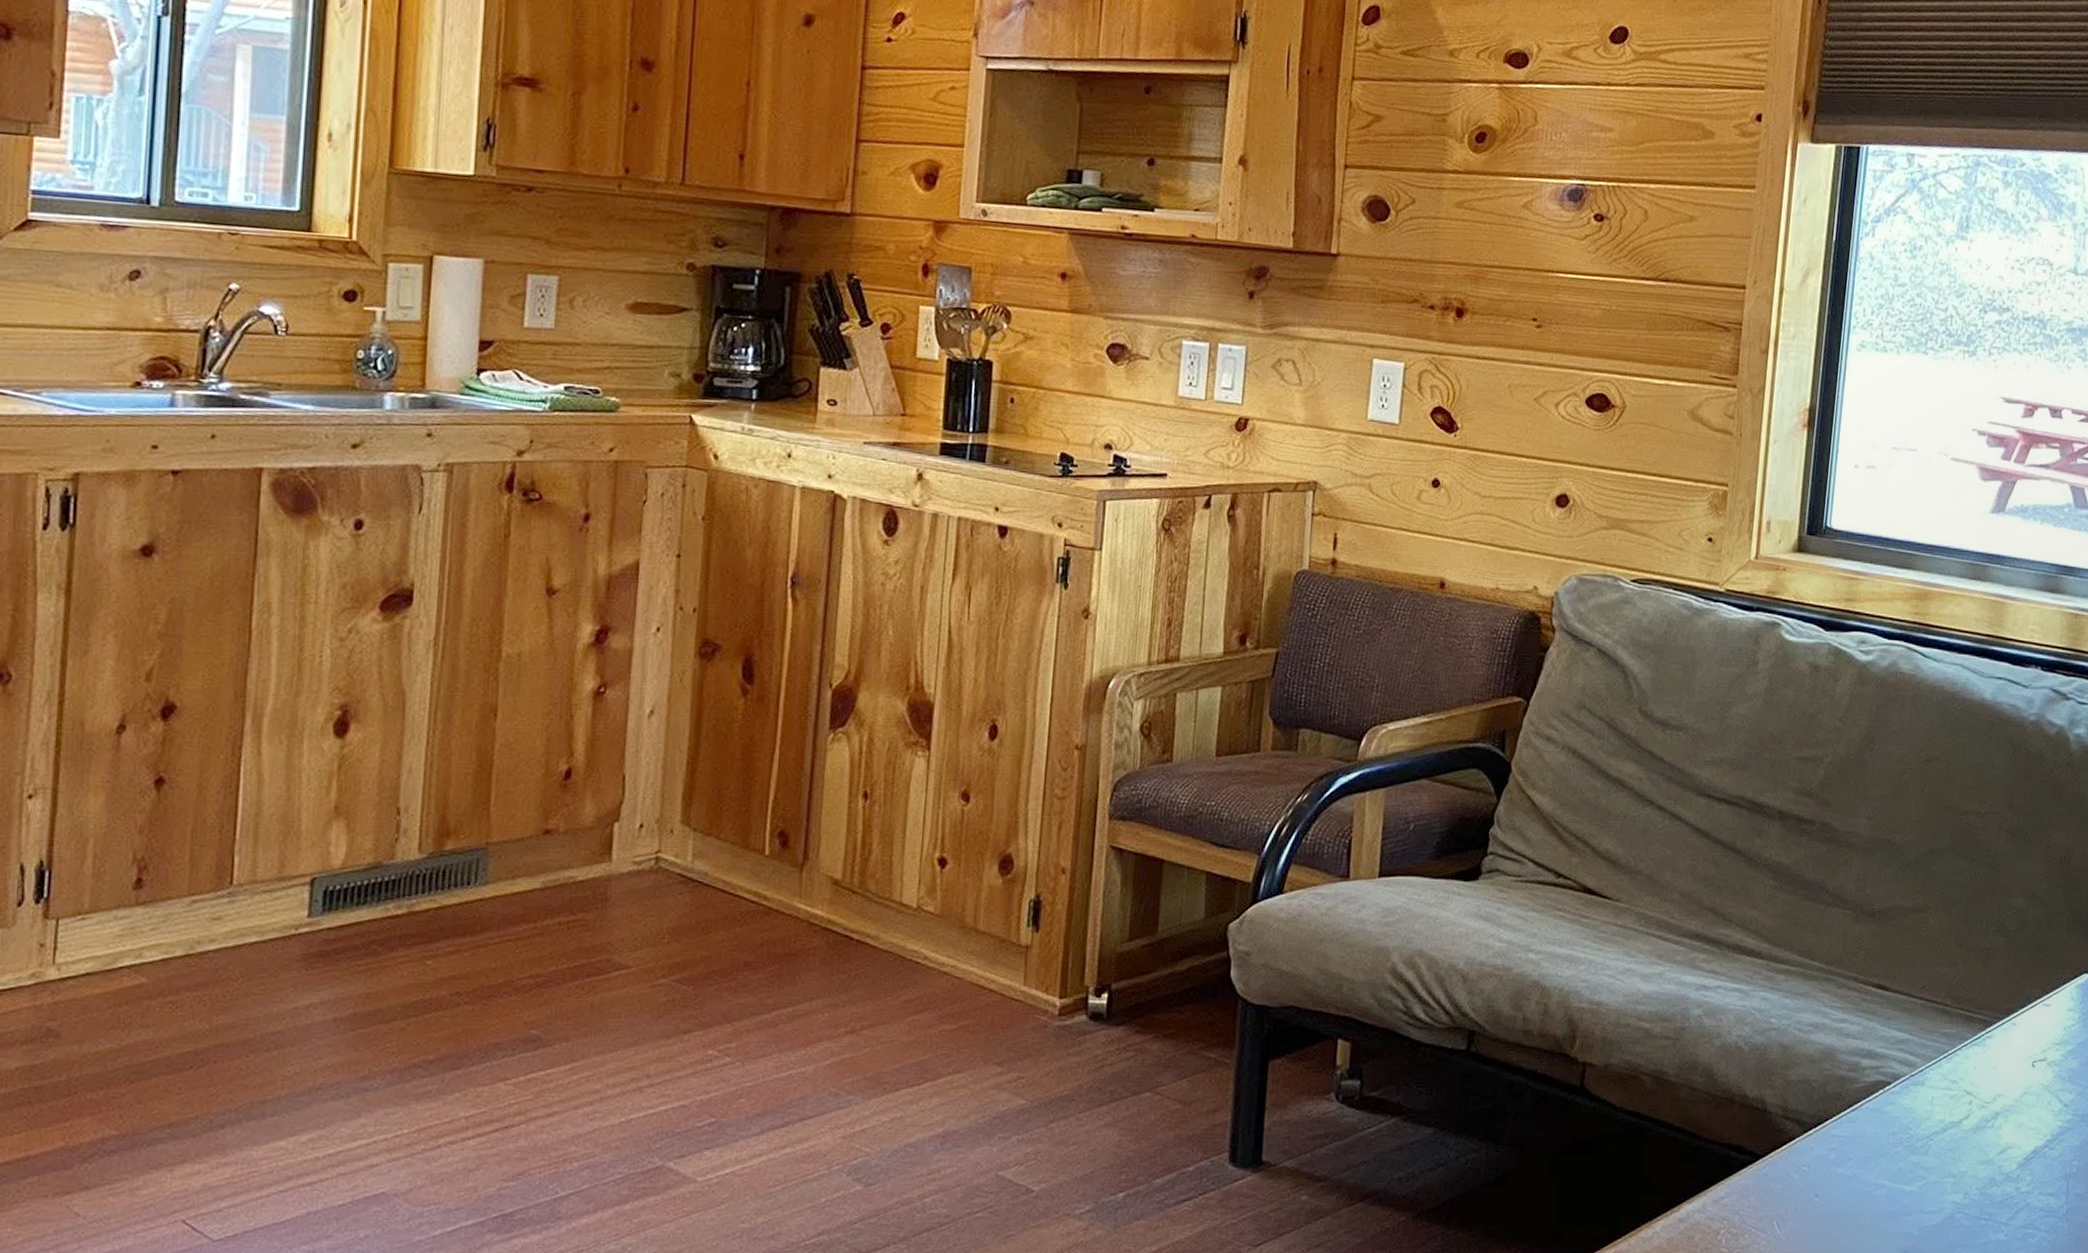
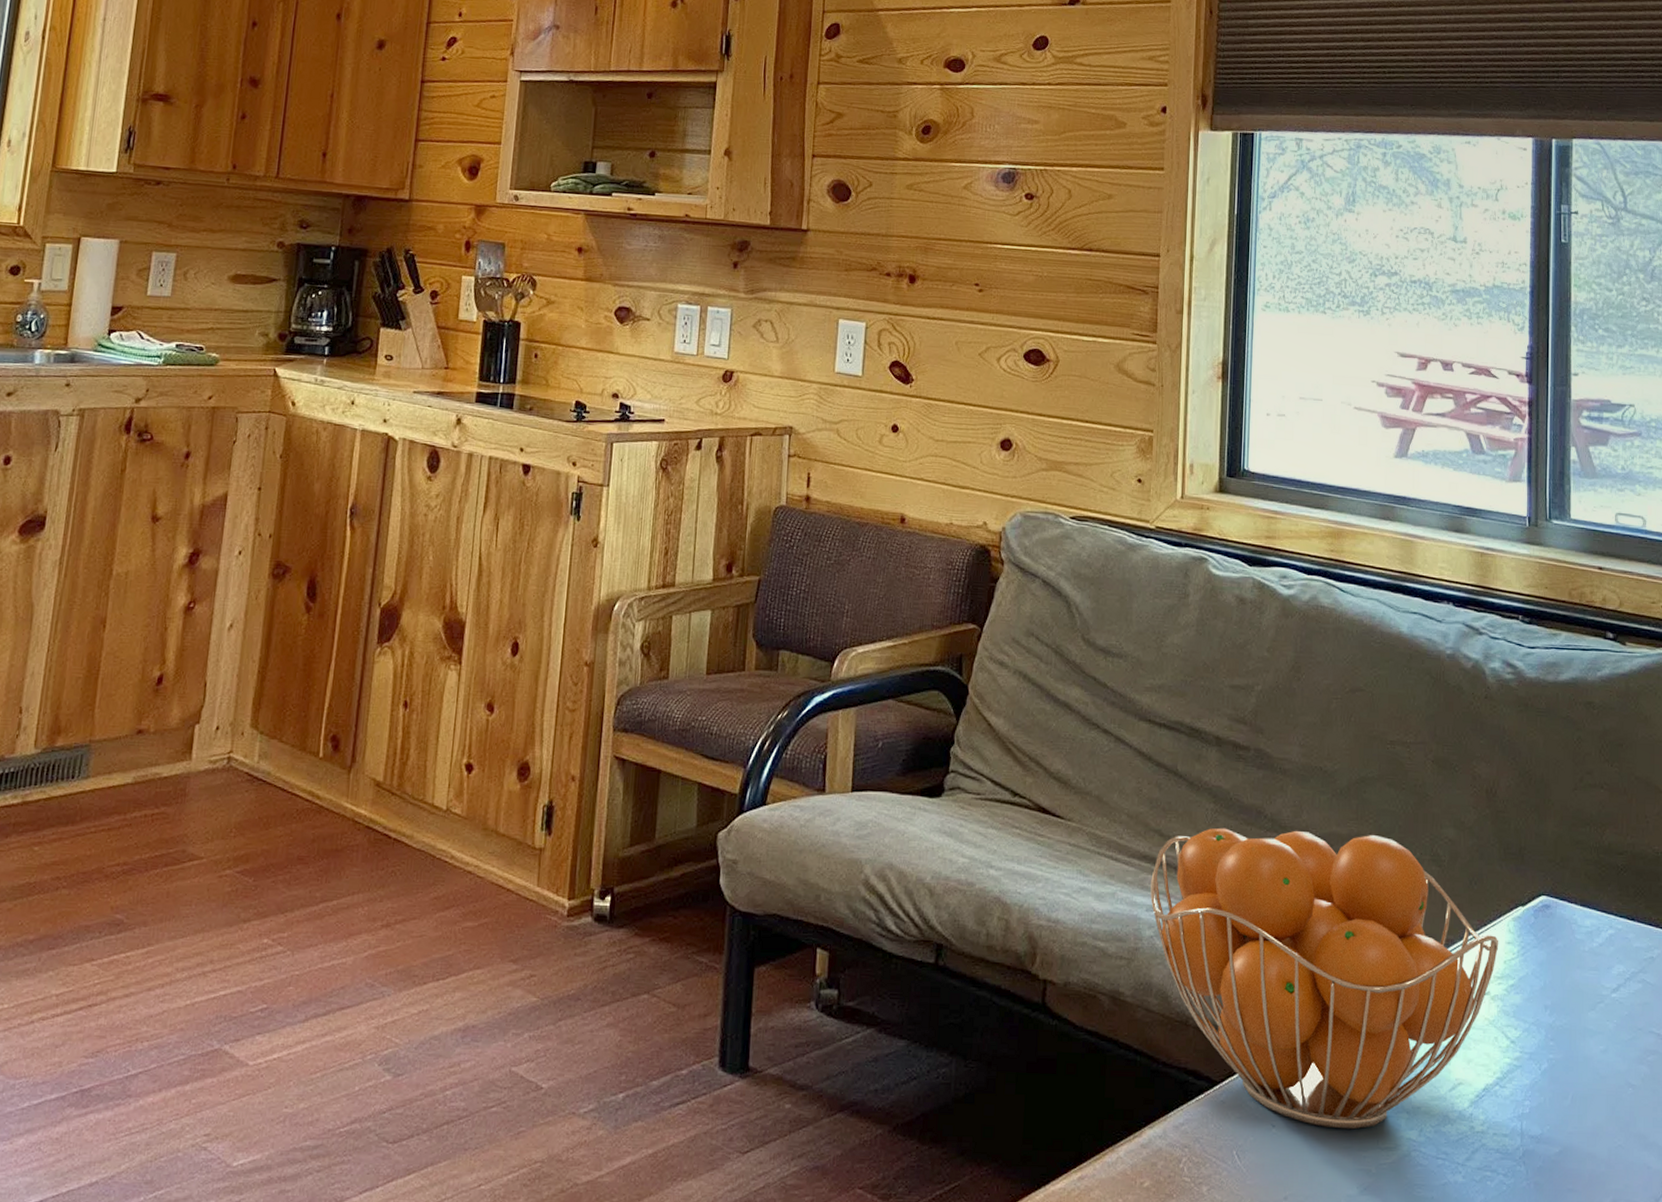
fruit basket: none [1700,904,2061,1196] -> present [1150,827,1499,1130]

